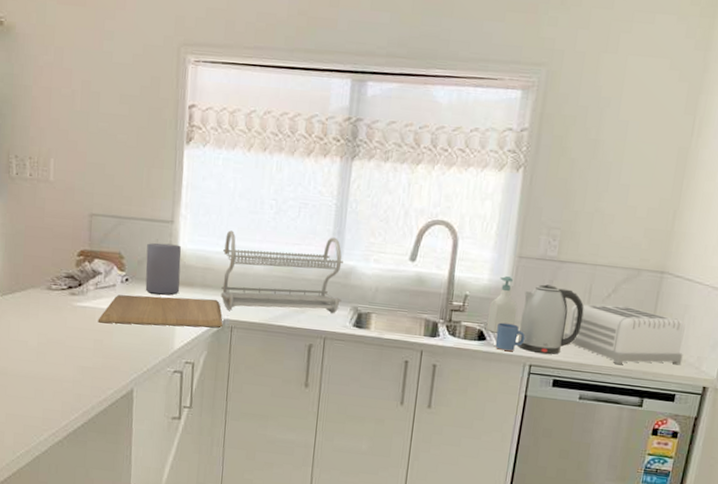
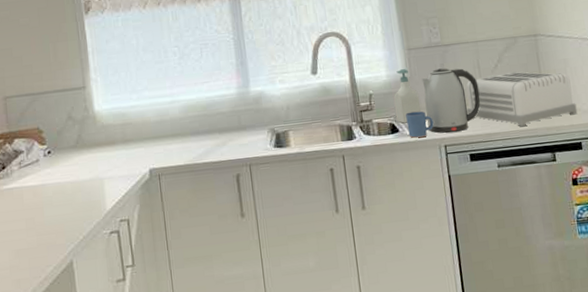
chopping board: present [97,294,223,328] -> none [26,151,150,201]
canister: present [145,243,181,295] -> none [64,108,103,160]
dish rack: present [220,230,343,314] -> none [137,68,258,159]

